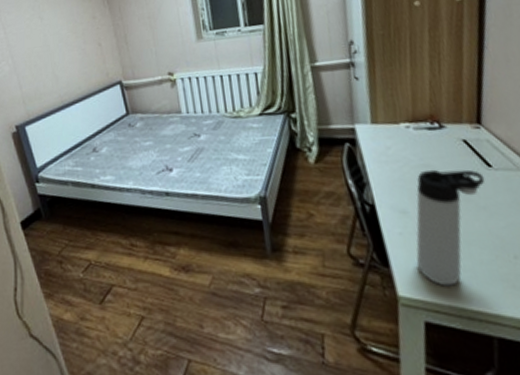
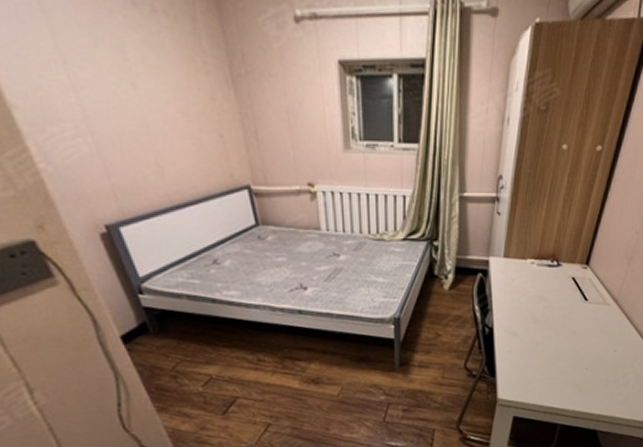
thermos bottle: present [416,169,485,286] -> none [517,300,580,391]

